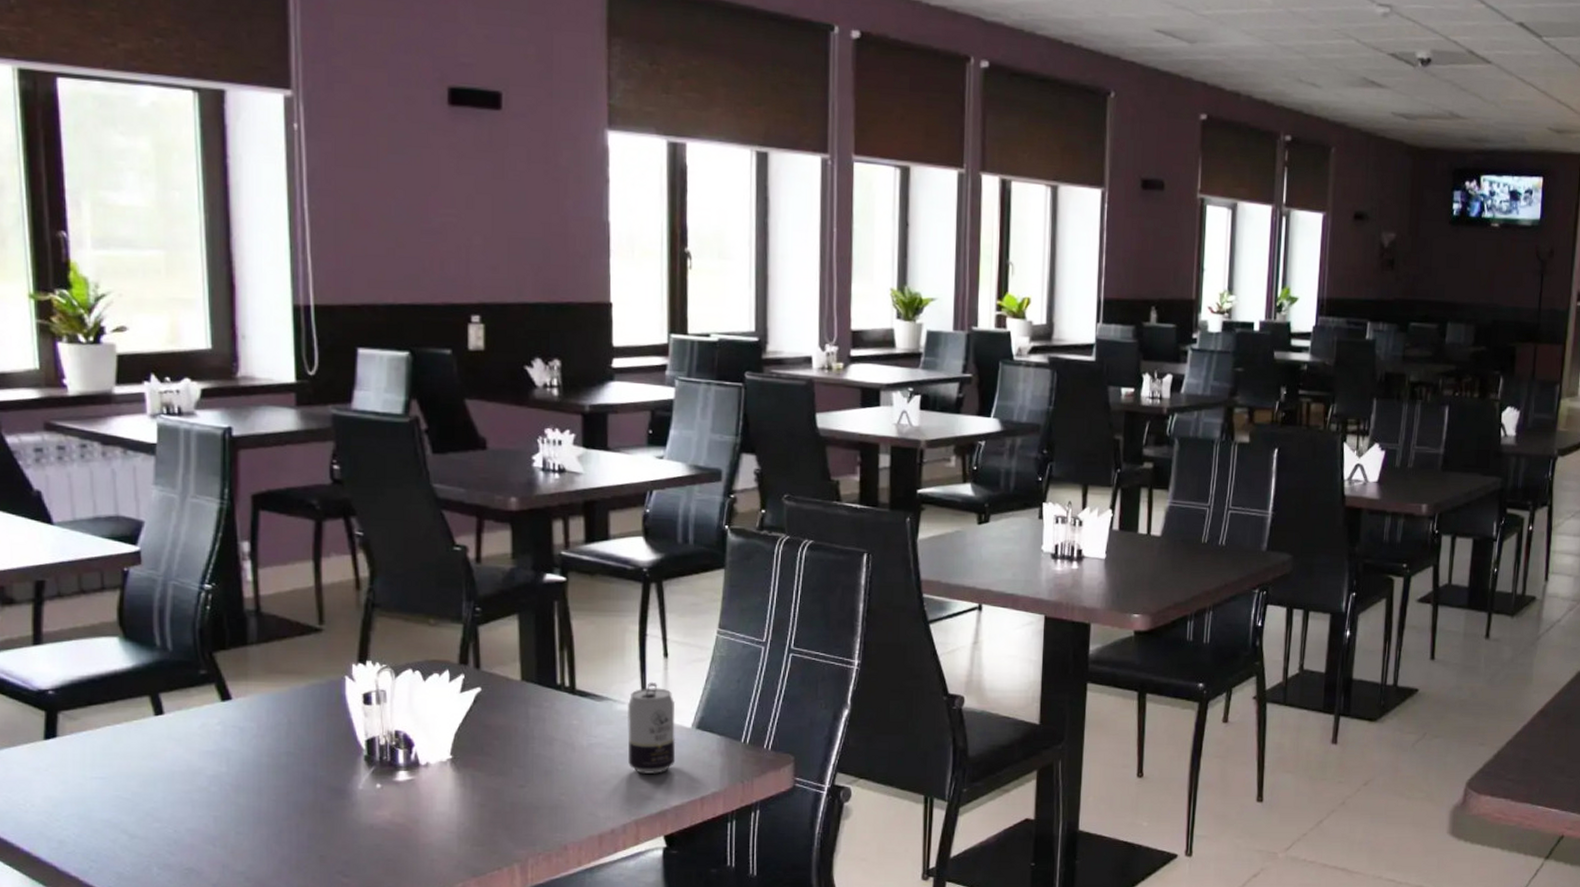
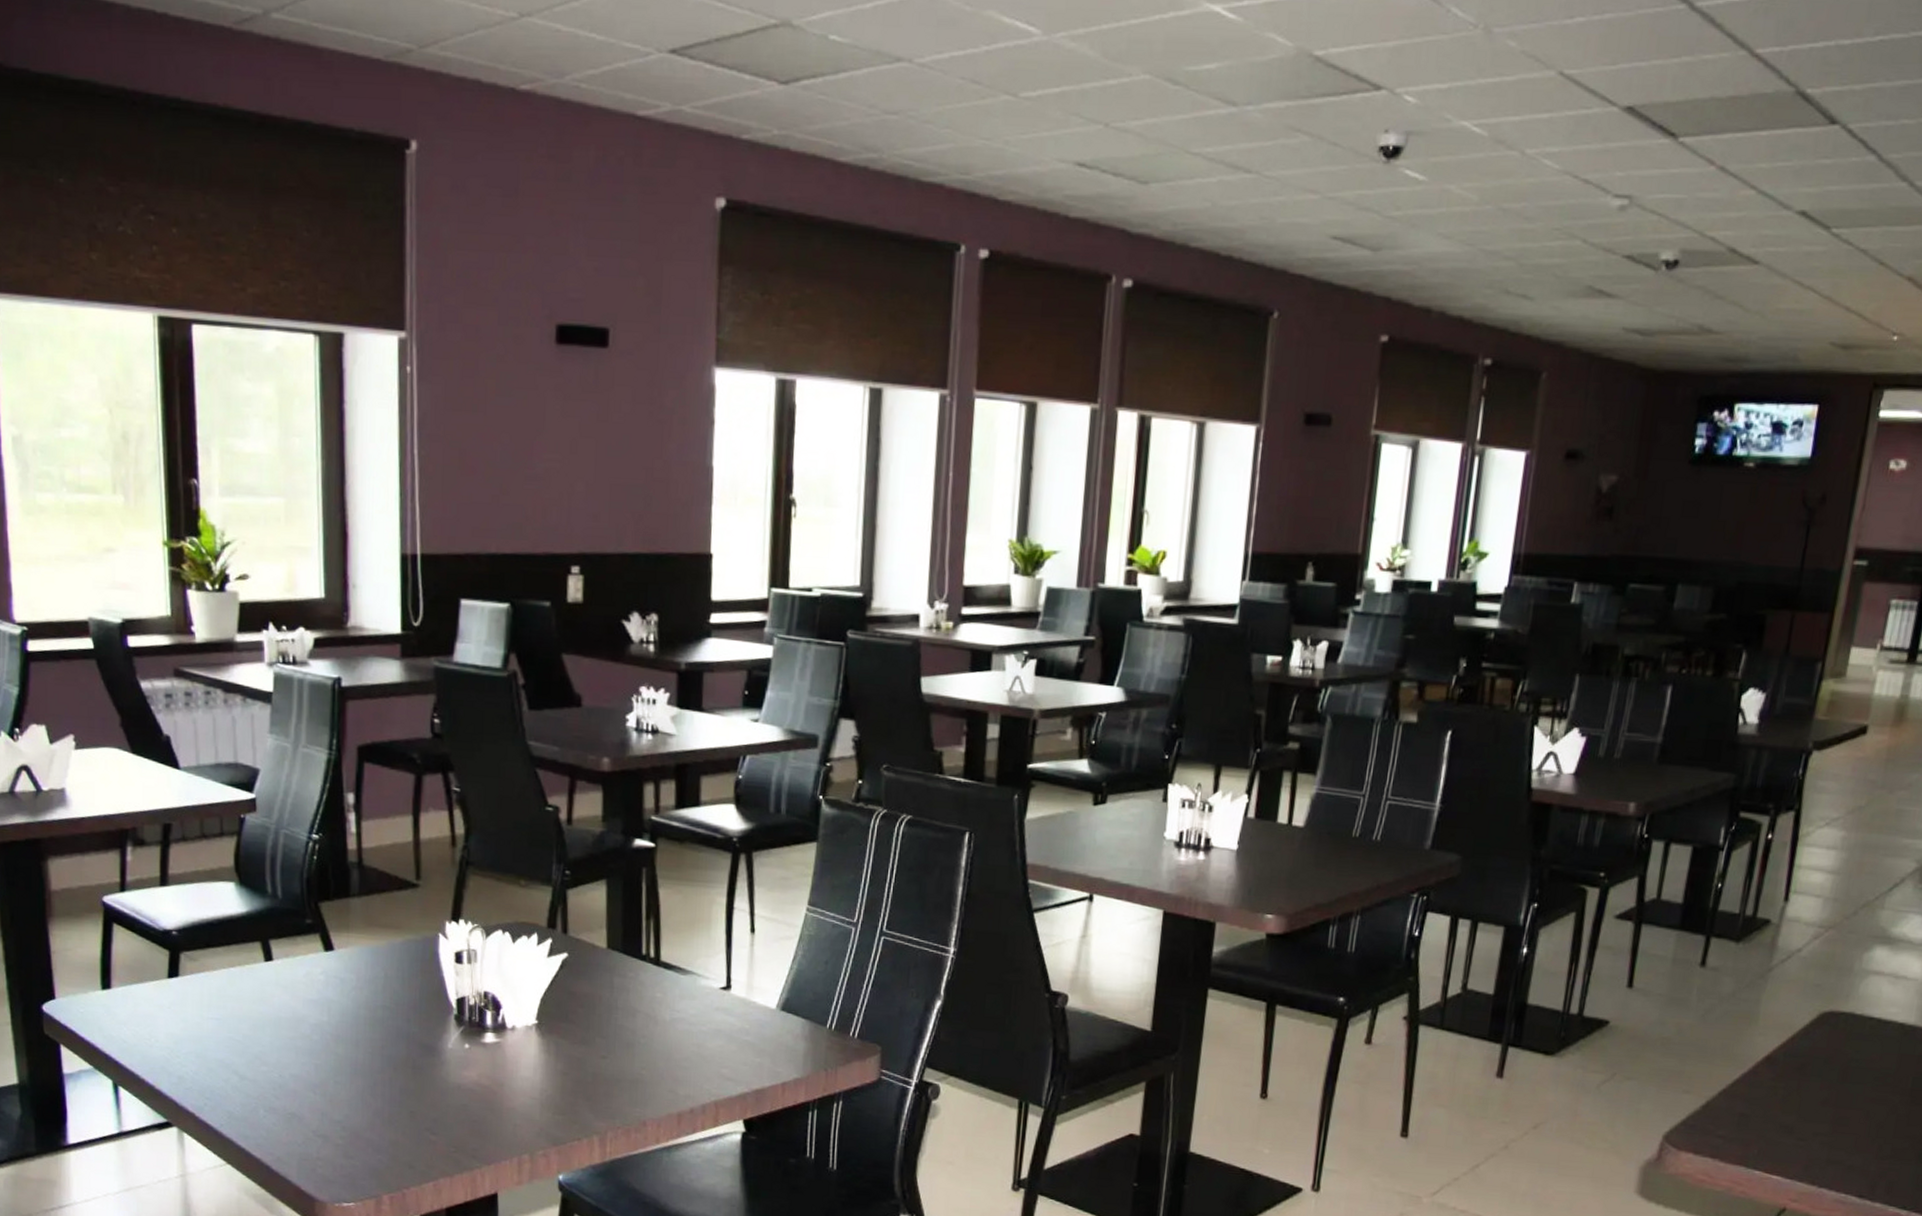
beverage can: present [627,681,676,774] -> none [710,957,761,1055]

